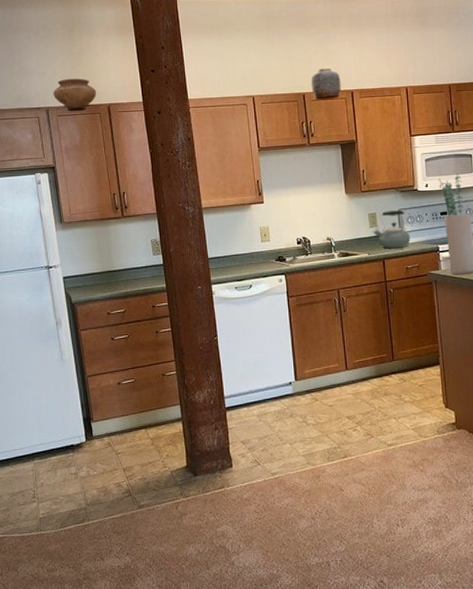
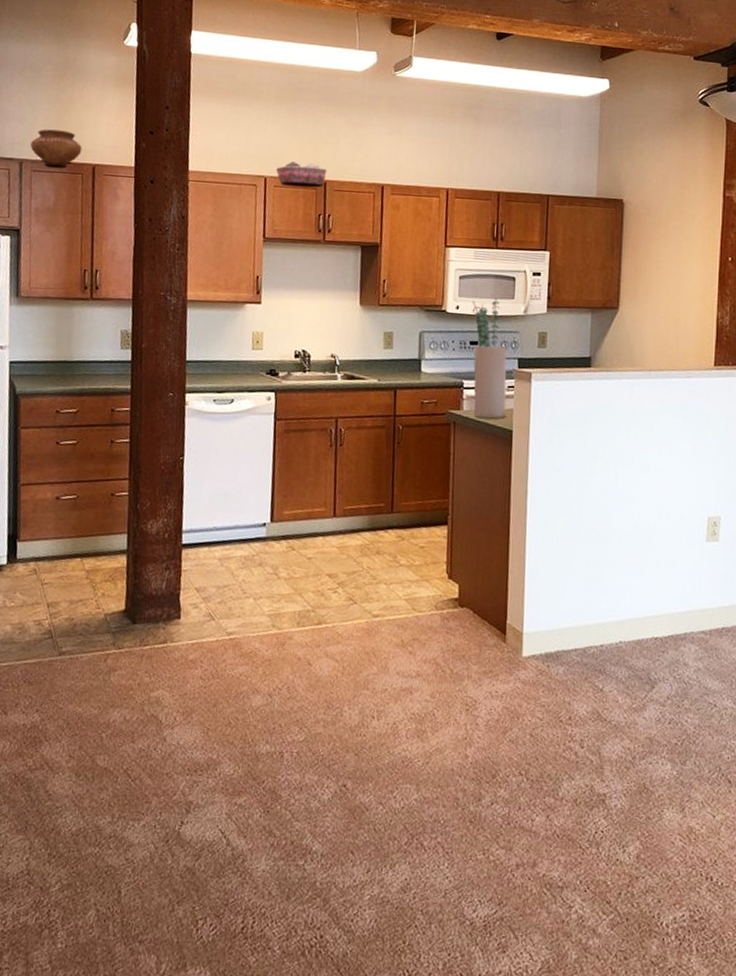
decorative basket: none [261,79,304,102] -> present [276,162,328,188]
decorative jar: present [311,69,341,100] -> none [335,155,371,192]
kettle: present [372,210,411,249] -> none [386,331,431,378]

